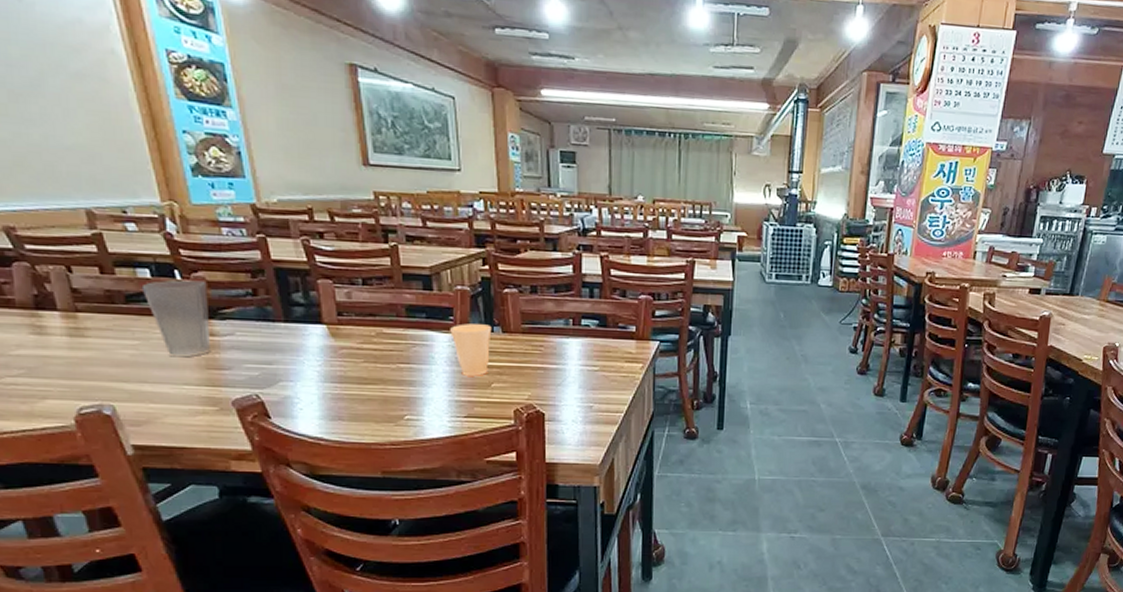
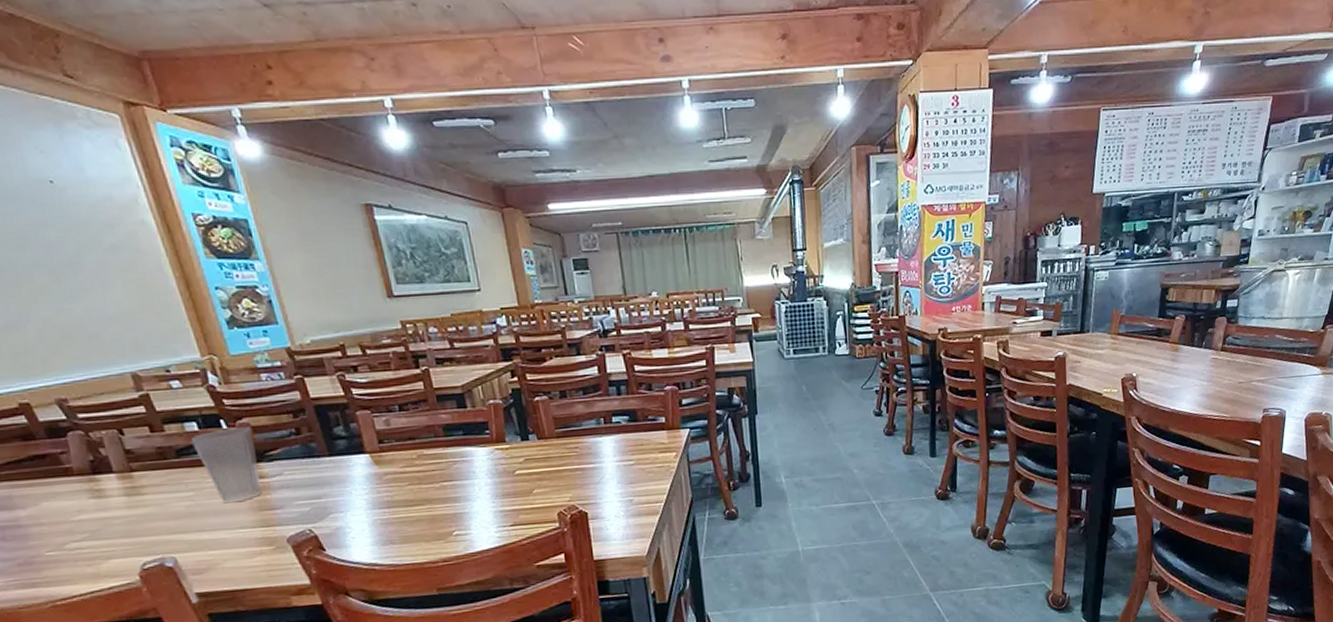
cup: present [450,323,492,376] -> none [487,433,529,486]

